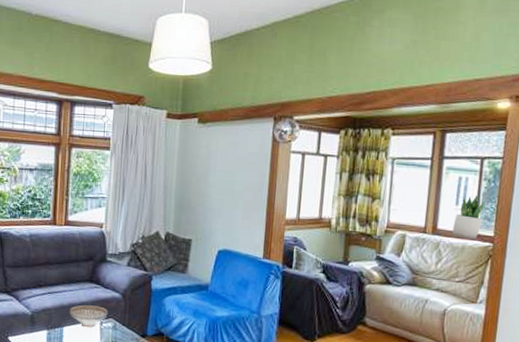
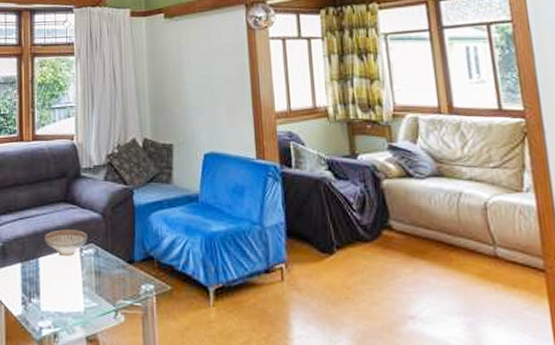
planter: present [452,195,486,240] -> none [471,65,506,116]

